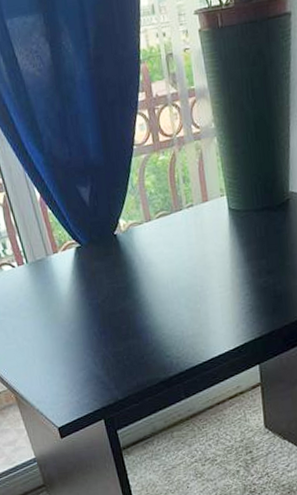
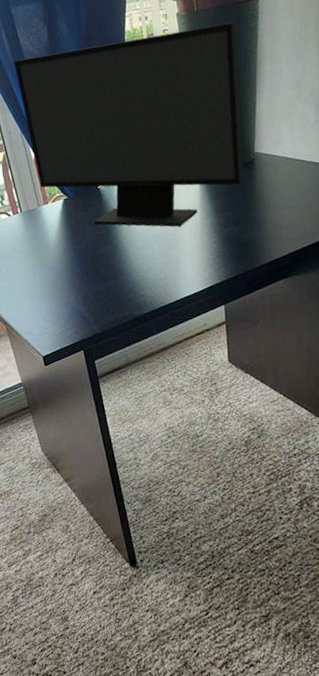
computer monitor: none [11,40,278,278] -> present [14,22,244,227]

